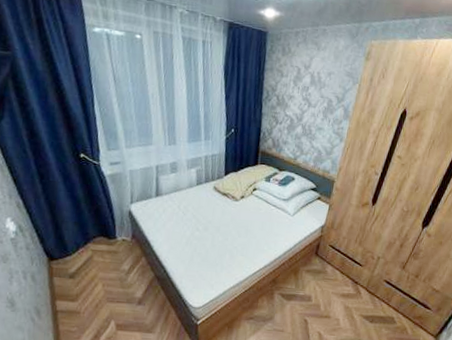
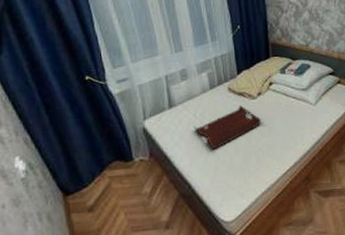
serving tray: none [176,205,241,241] -> present [193,105,262,150]

